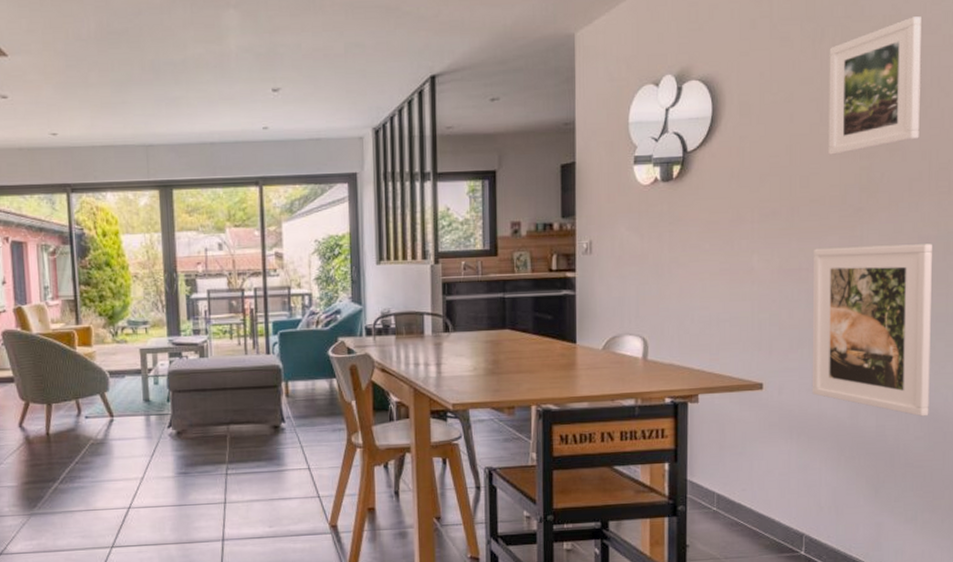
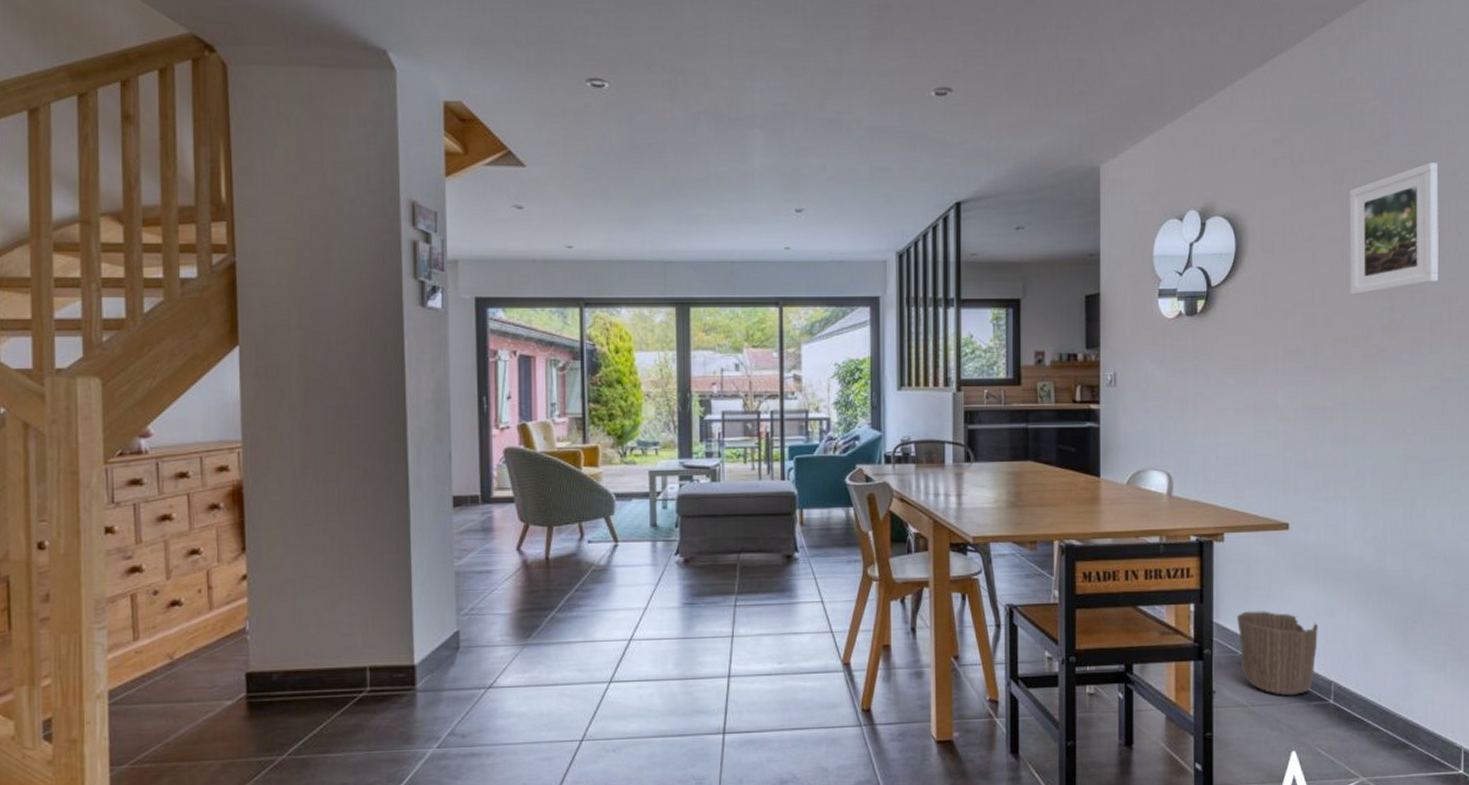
waste basket: none [711,468,791,549] -> present [1237,611,1319,696]
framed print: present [812,243,932,417] -> none [1337,386,1456,562]

